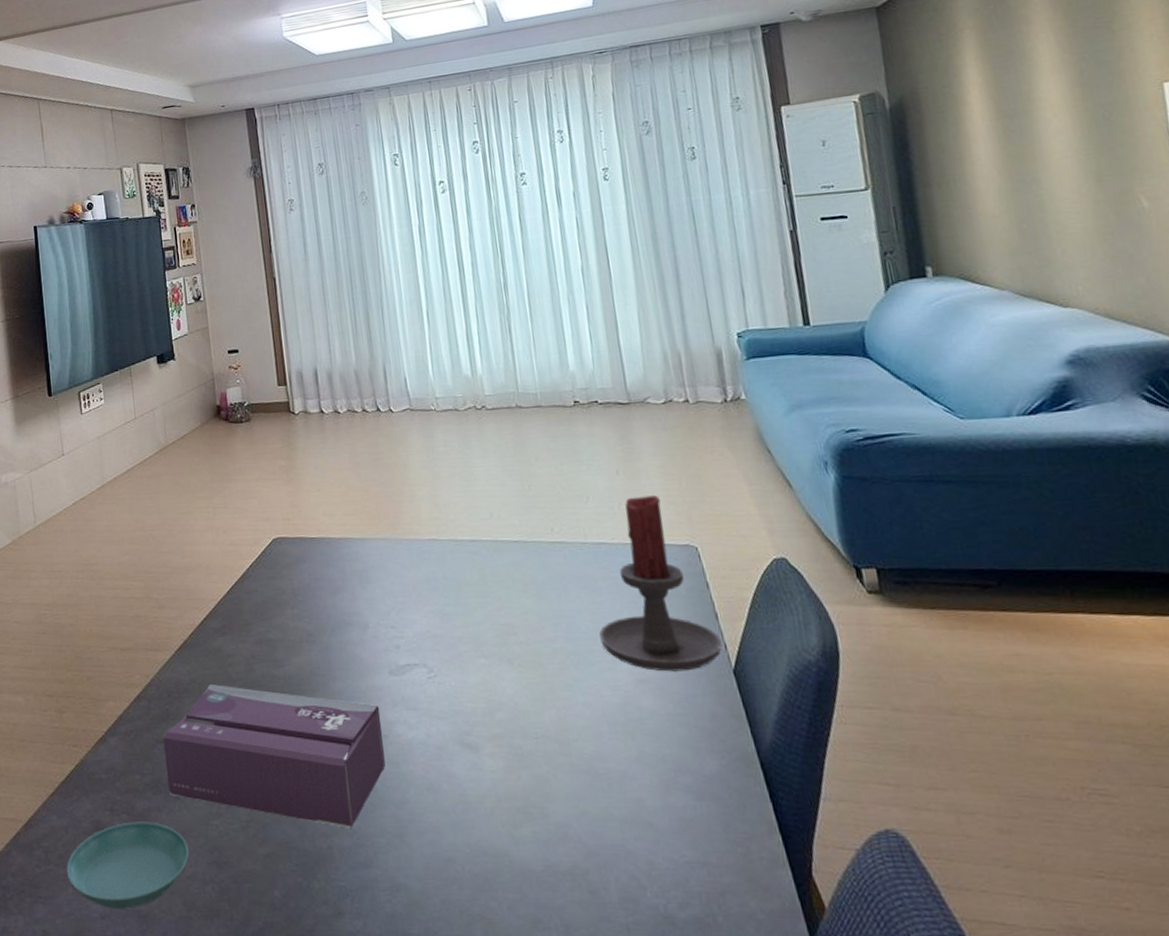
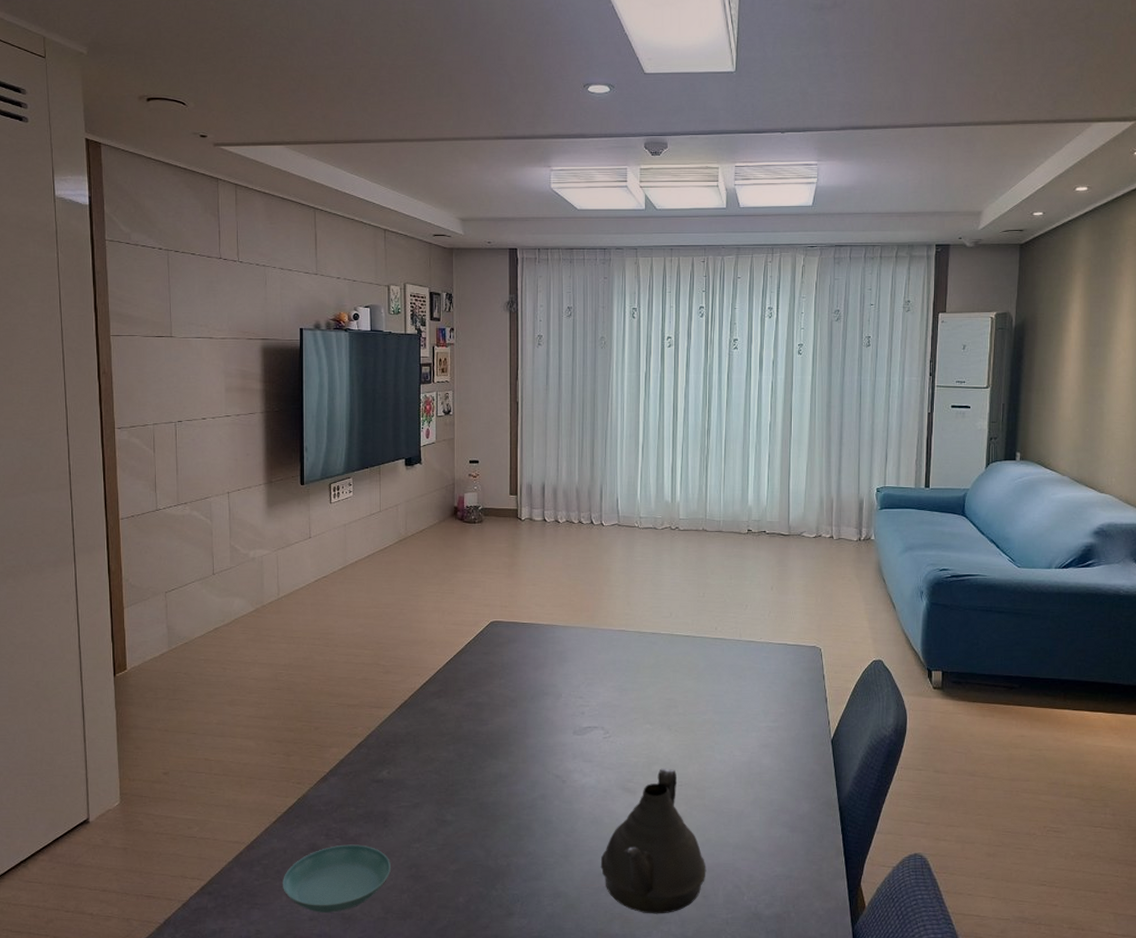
tissue box: present [163,683,385,828] -> none [378,736,562,851]
teapot: none [445,715,589,916] -> present [600,768,706,914]
candle holder: present [599,495,723,672] -> none [740,608,827,740]

